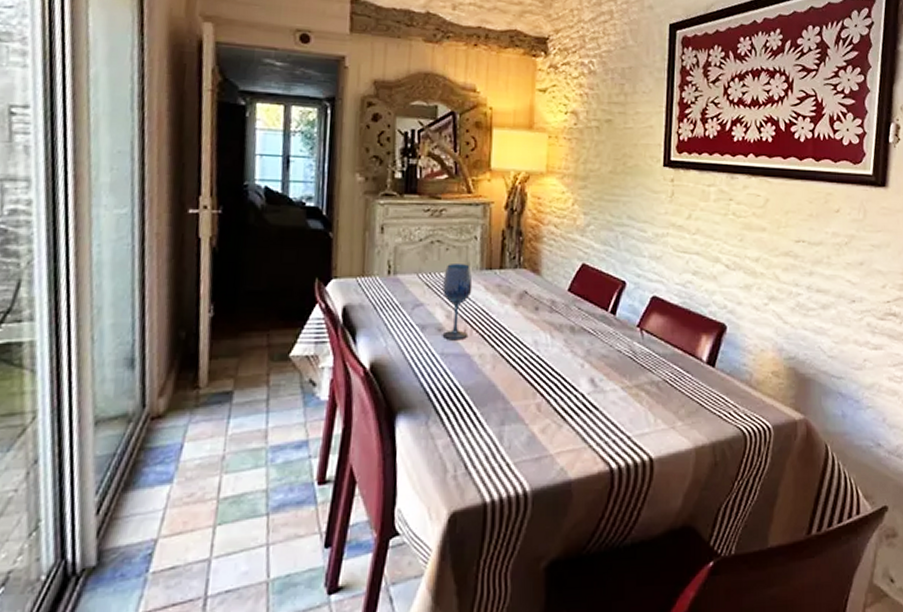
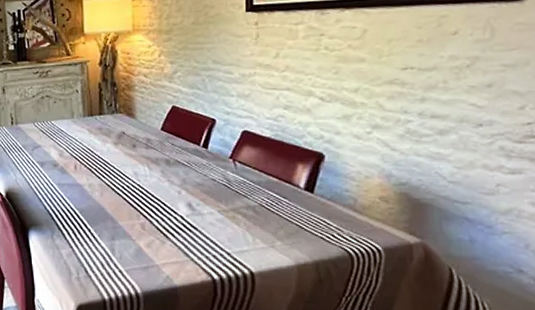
wineglass: present [442,264,473,341] -> none [54,113,78,174]

